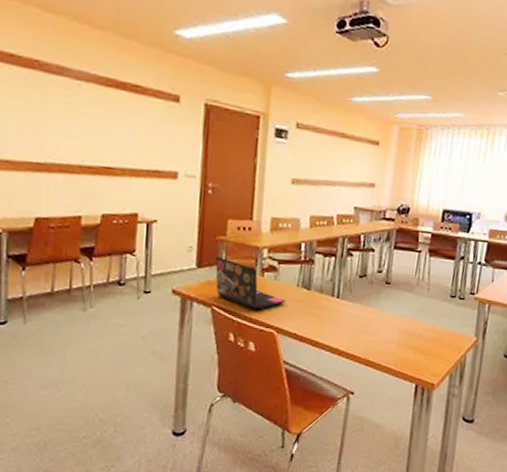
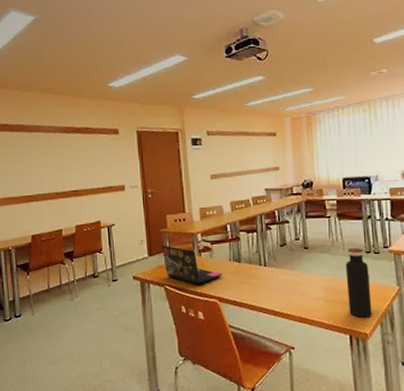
water bottle: none [420,290,450,367] -> present [345,248,372,318]

